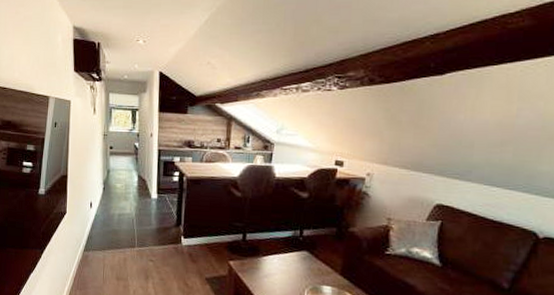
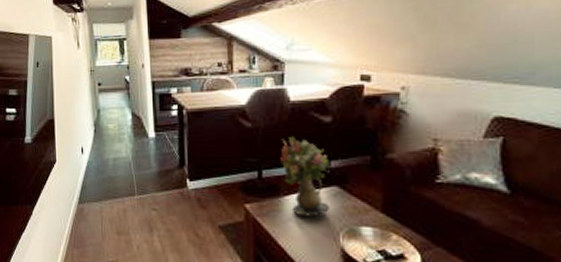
bouquet: none [262,207,303,275] -> present [280,136,329,217]

